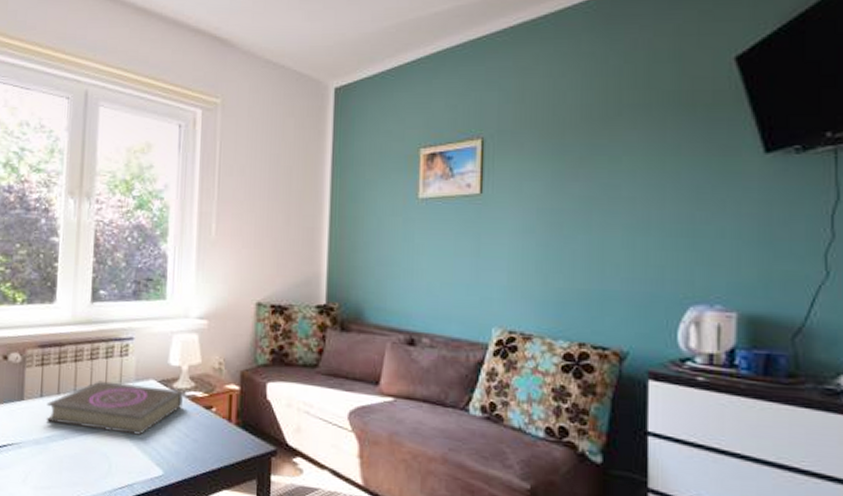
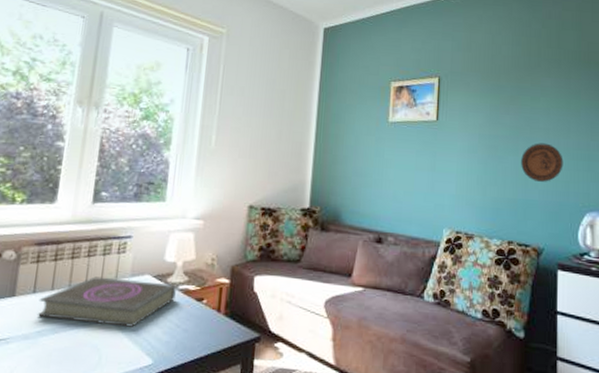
decorative plate: none [596,216,656,267] -> present [521,143,564,182]

